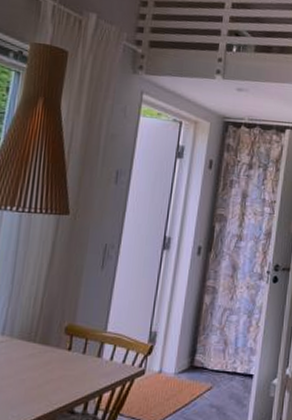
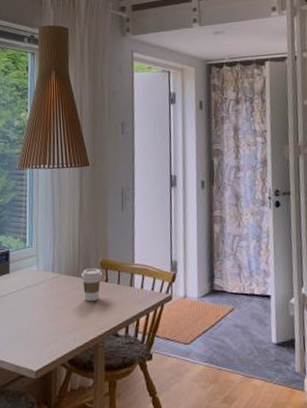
coffee cup: none [38,333,65,371] -> present [80,268,102,301]

